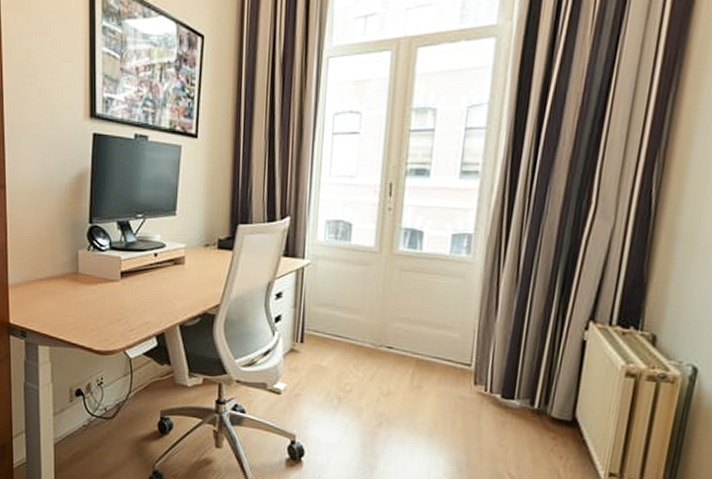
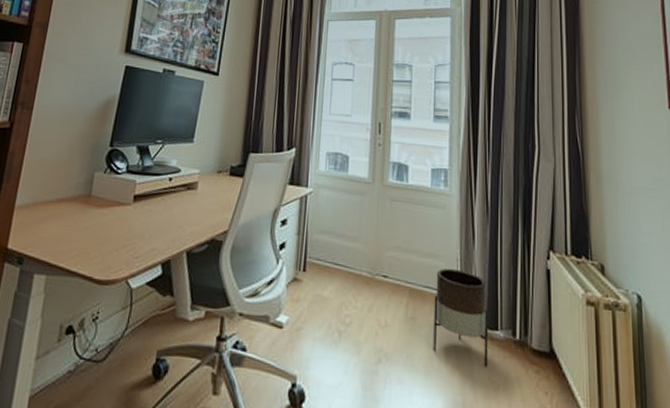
planter: none [438,339,508,433] -> present [433,268,489,367]

